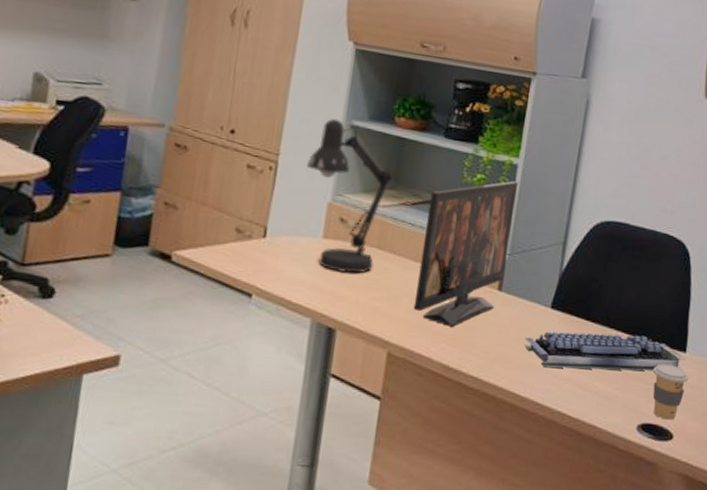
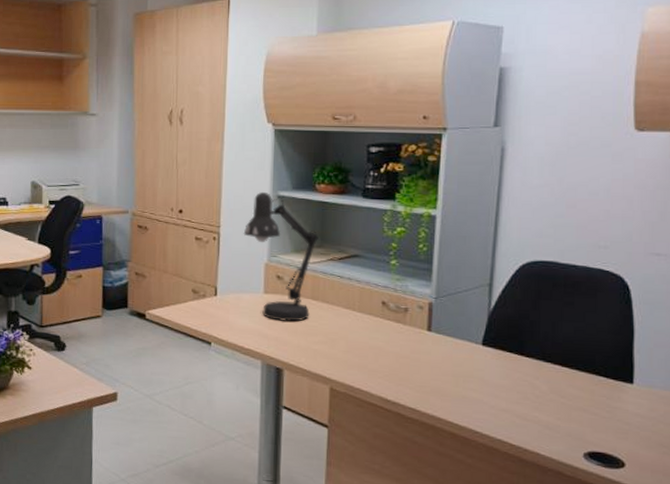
flat panel tv: present [413,181,519,327] -> none [349,231,439,364]
computer keyboard: present [524,331,686,371] -> none [457,366,634,402]
coffee cup: present [652,364,689,420] -> none [597,395,639,449]

